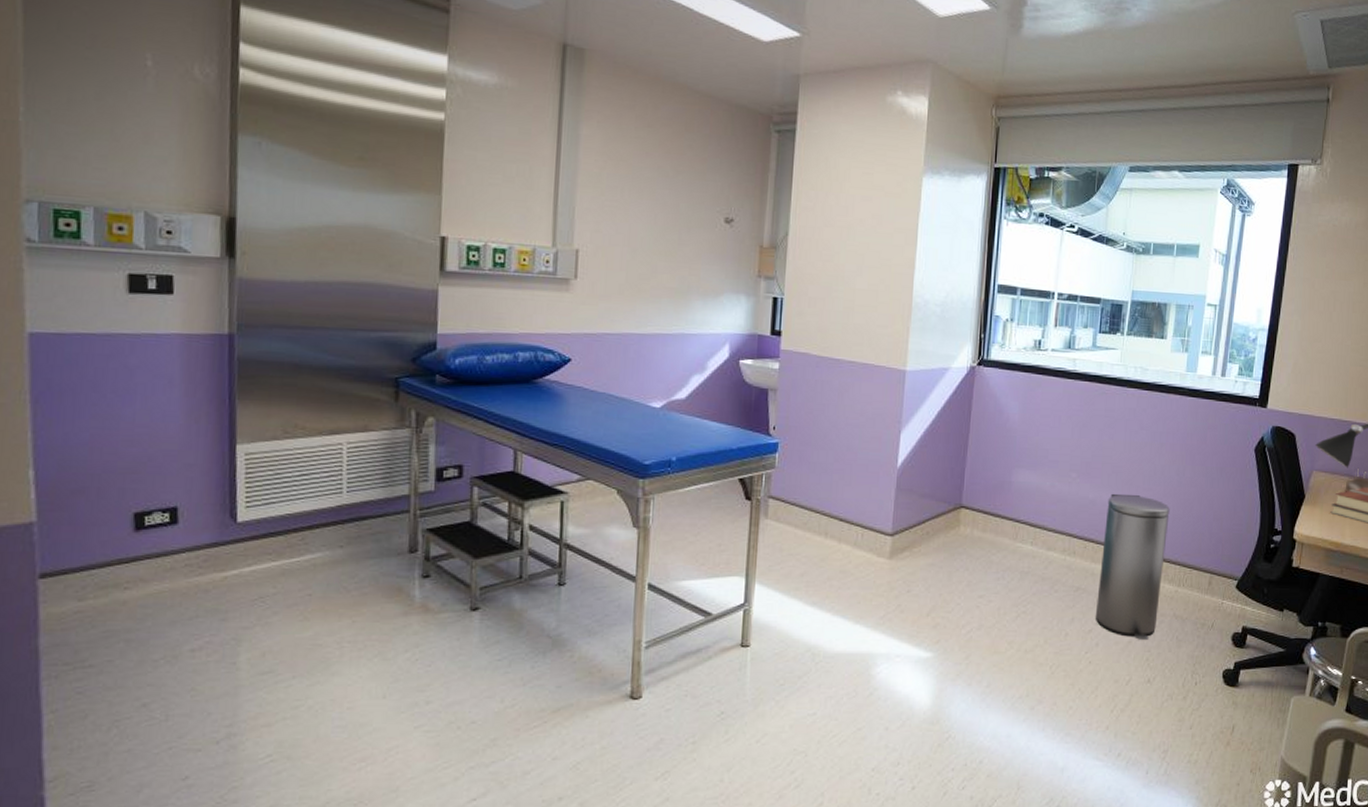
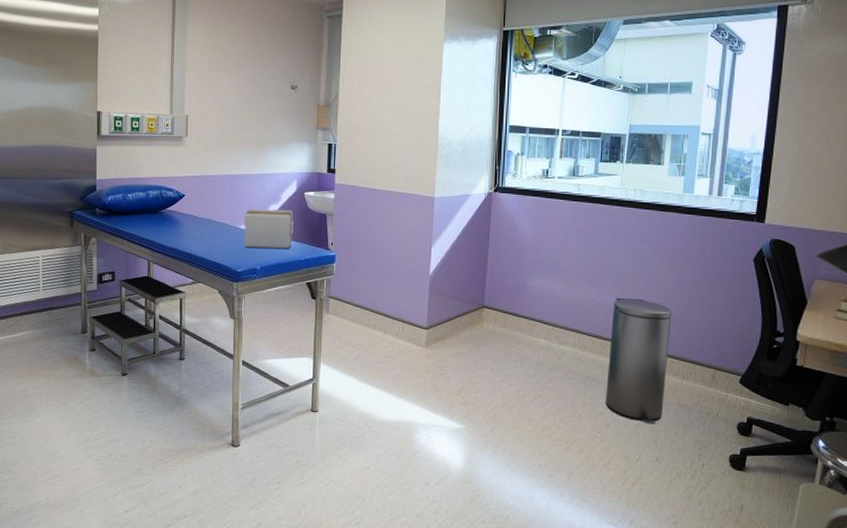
box: none [654,380,724,434] -> present [244,209,294,249]

